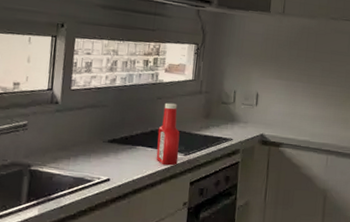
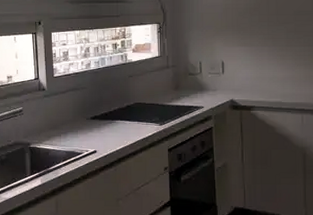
ketchup bottle: present [156,102,180,166] -> none [133,79,155,136]

